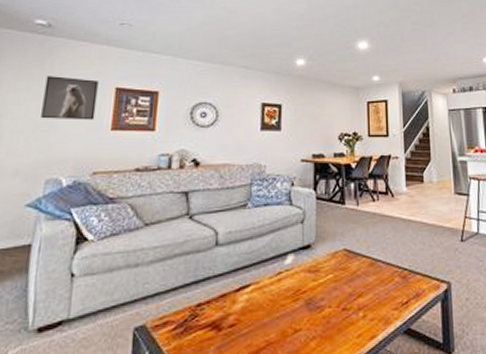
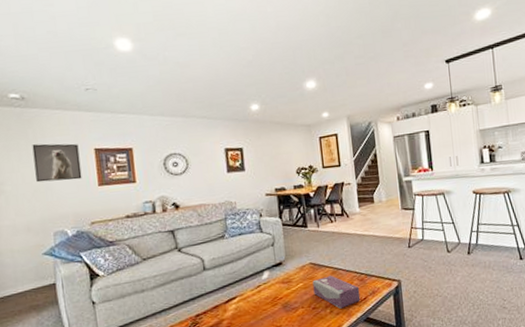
tissue box: none [345,267,402,313] -> present [312,275,361,309]

